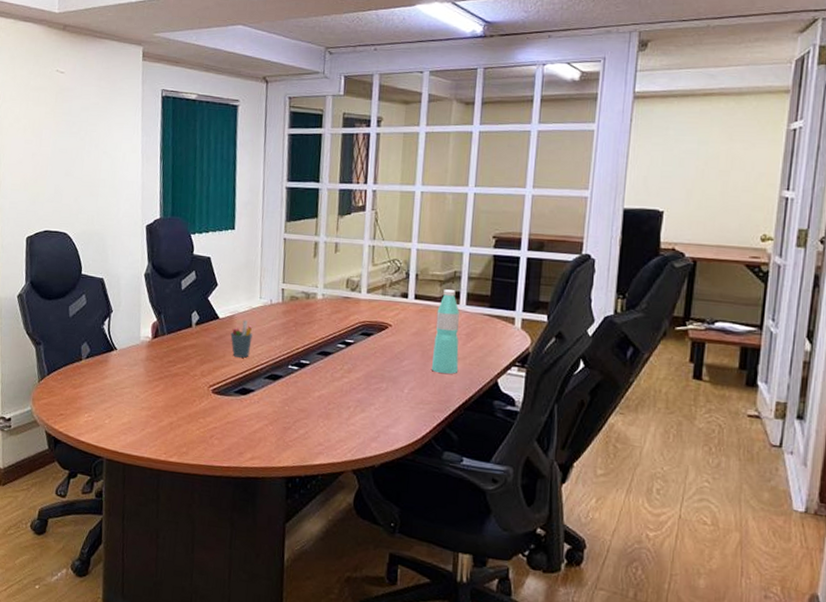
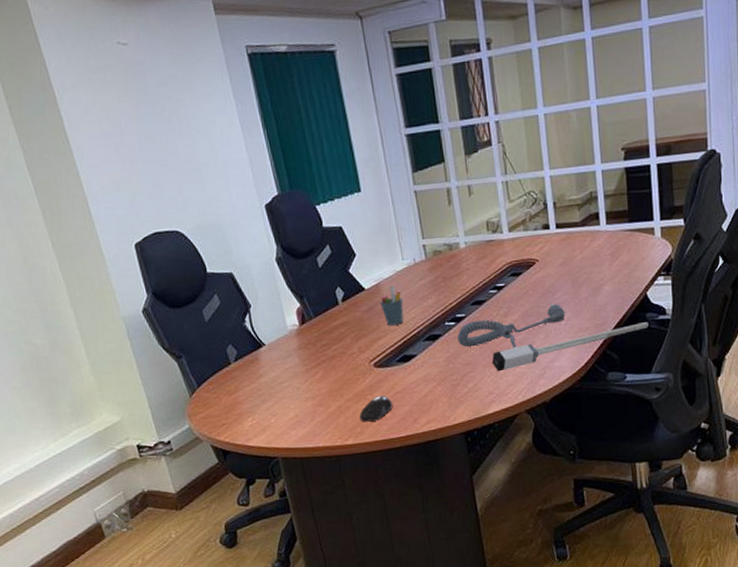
computer mouse: none [188,421,223,445] -> present [359,395,393,422]
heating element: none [297,369,495,425] -> present [457,303,649,372]
water bottle: present [431,289,460,374] -> none [579,211,609,298]

